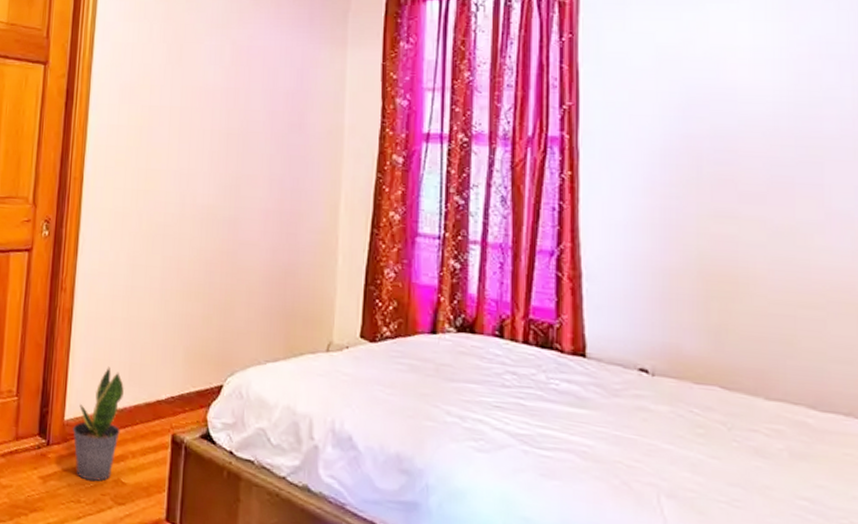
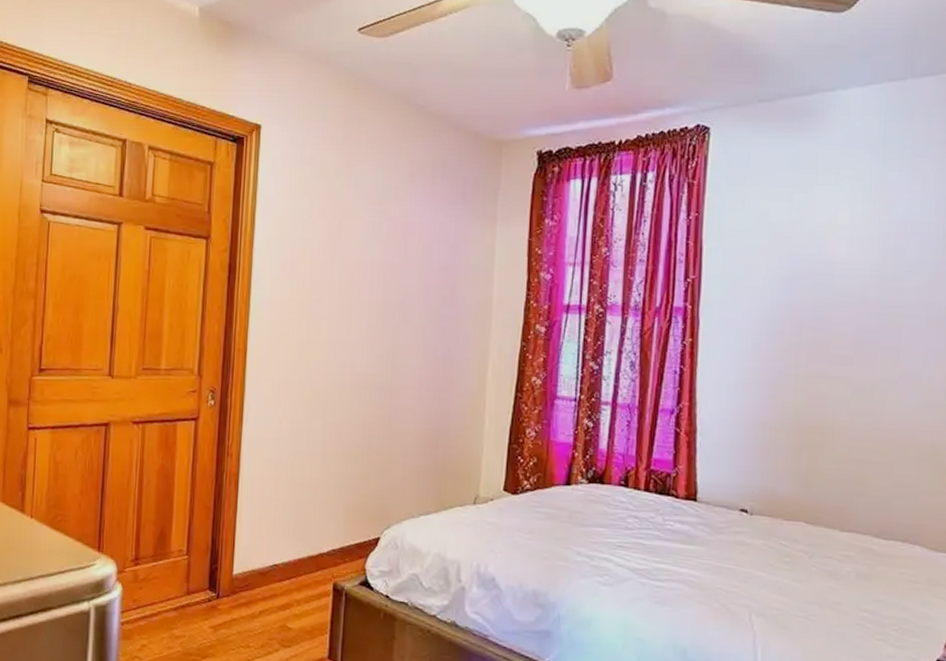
potted plant: present [73,366,124,482] -> none [241,525,289,628]

